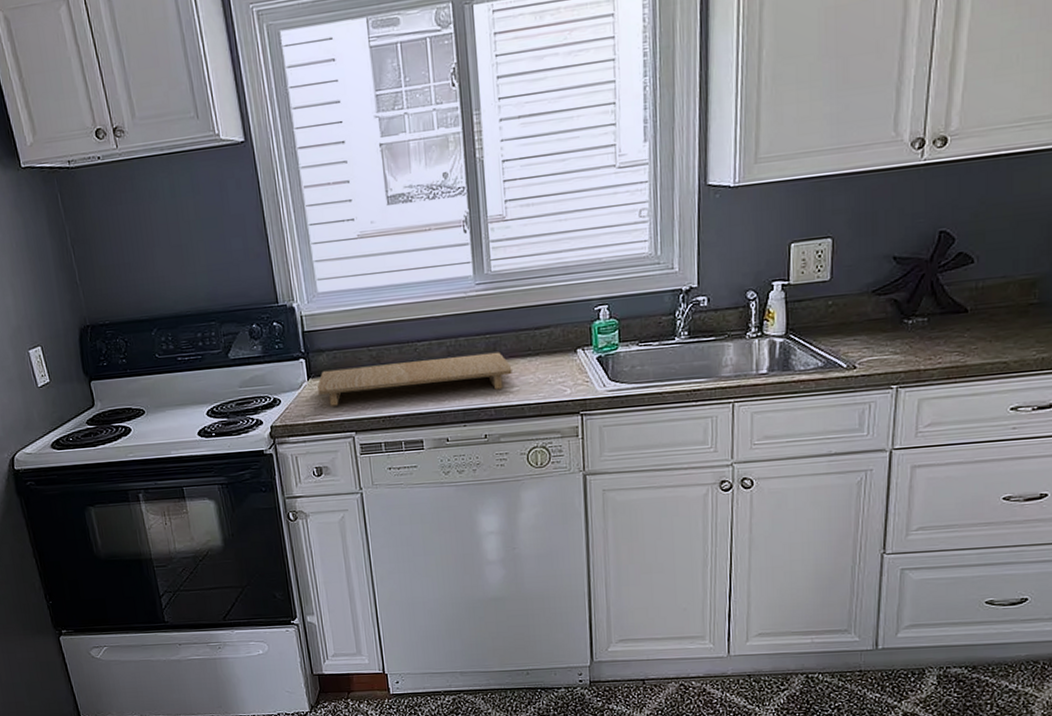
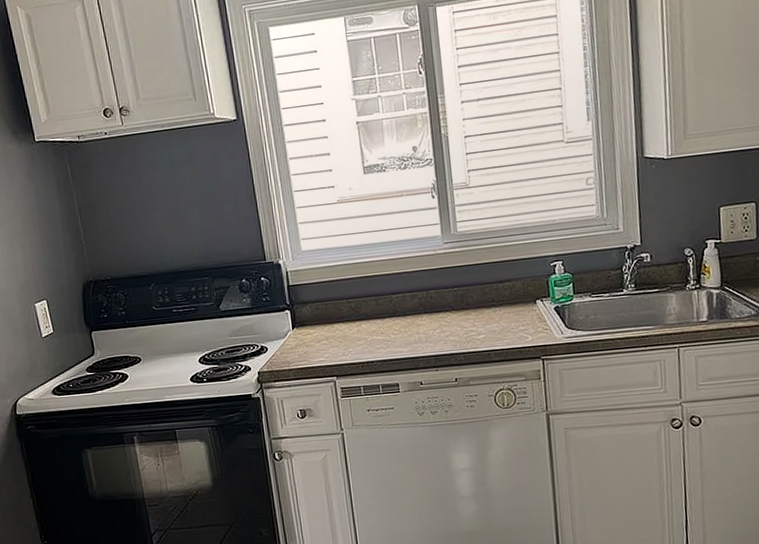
cutting board: present [317,352,512,406] -> none [301,303,479,353]

